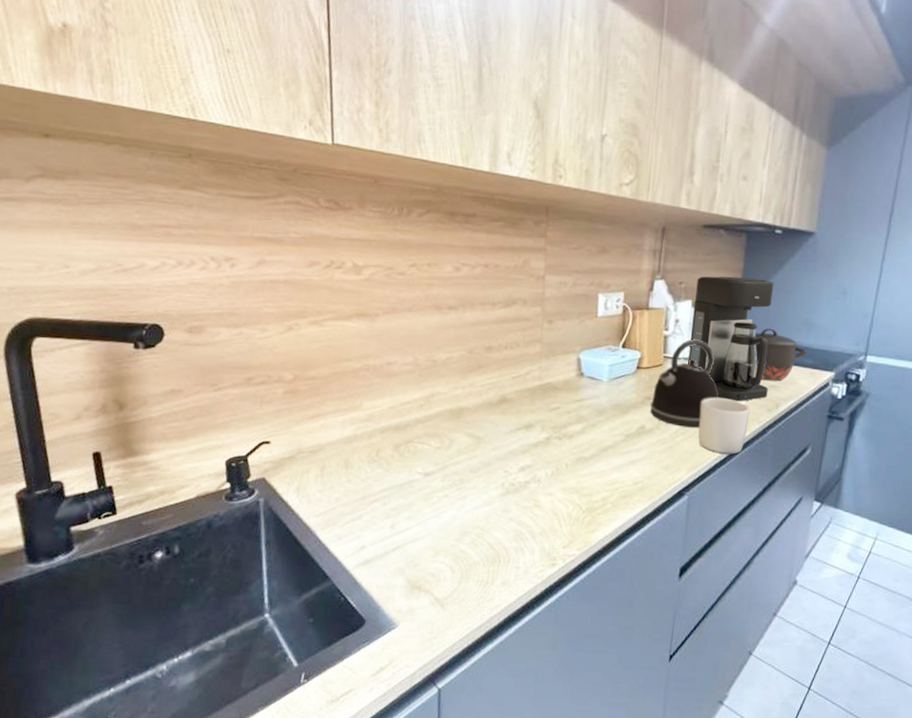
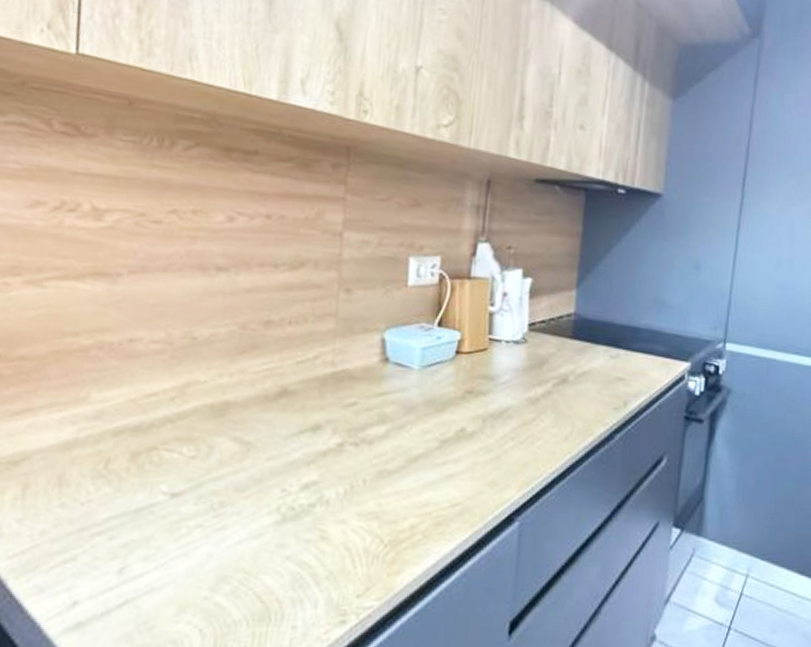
kettle: present [649,339,718,428] -> none [471,317,555,431]
coffee maker: present [688,276,774,402] -> none [518,240,618,398]
mug: present [698,397,750,455] -> none [531,392,594,466]
cooking pot: present [755,328,808,382] -> none [597,306,659,373]

